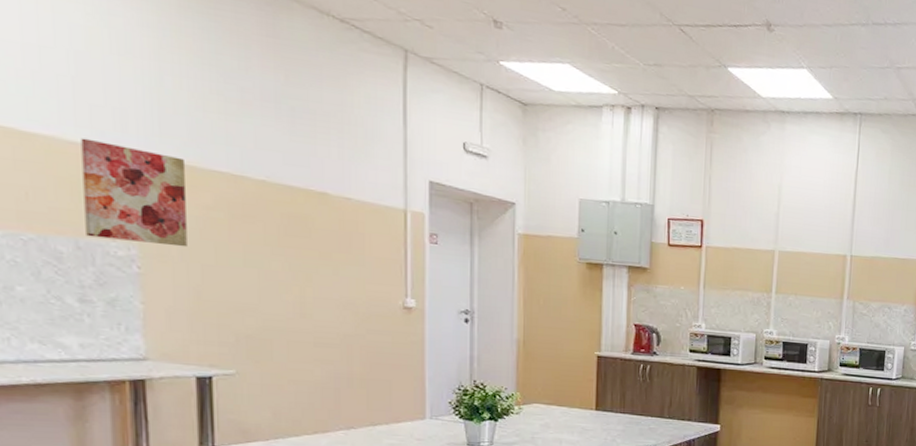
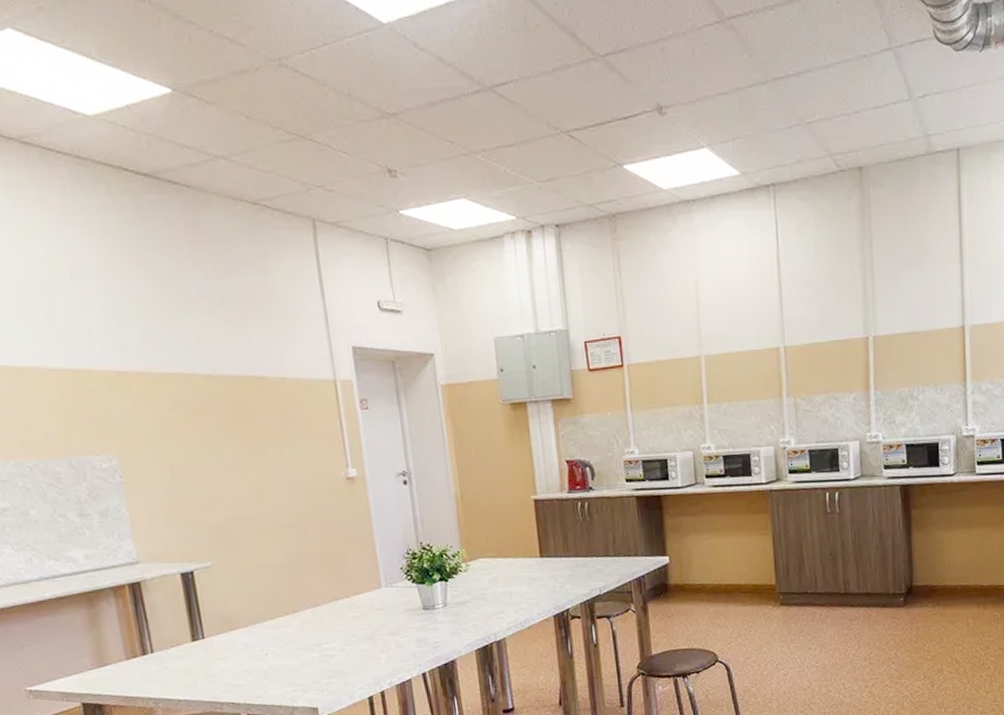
wall art: present [81,137,187,248] -> none [59,363,157,455]

